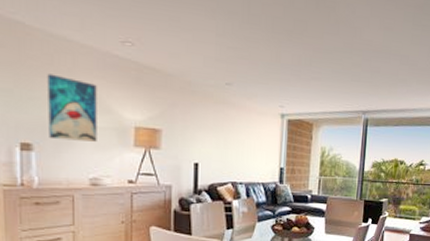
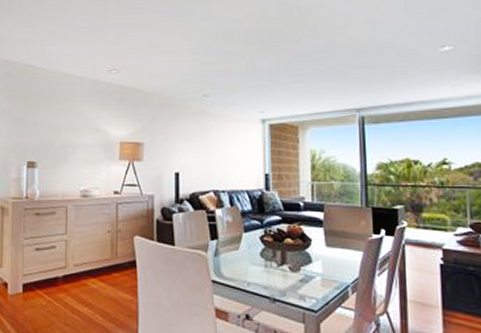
wall art: present [47,73,97,142] -> none [49,103,88,157]

